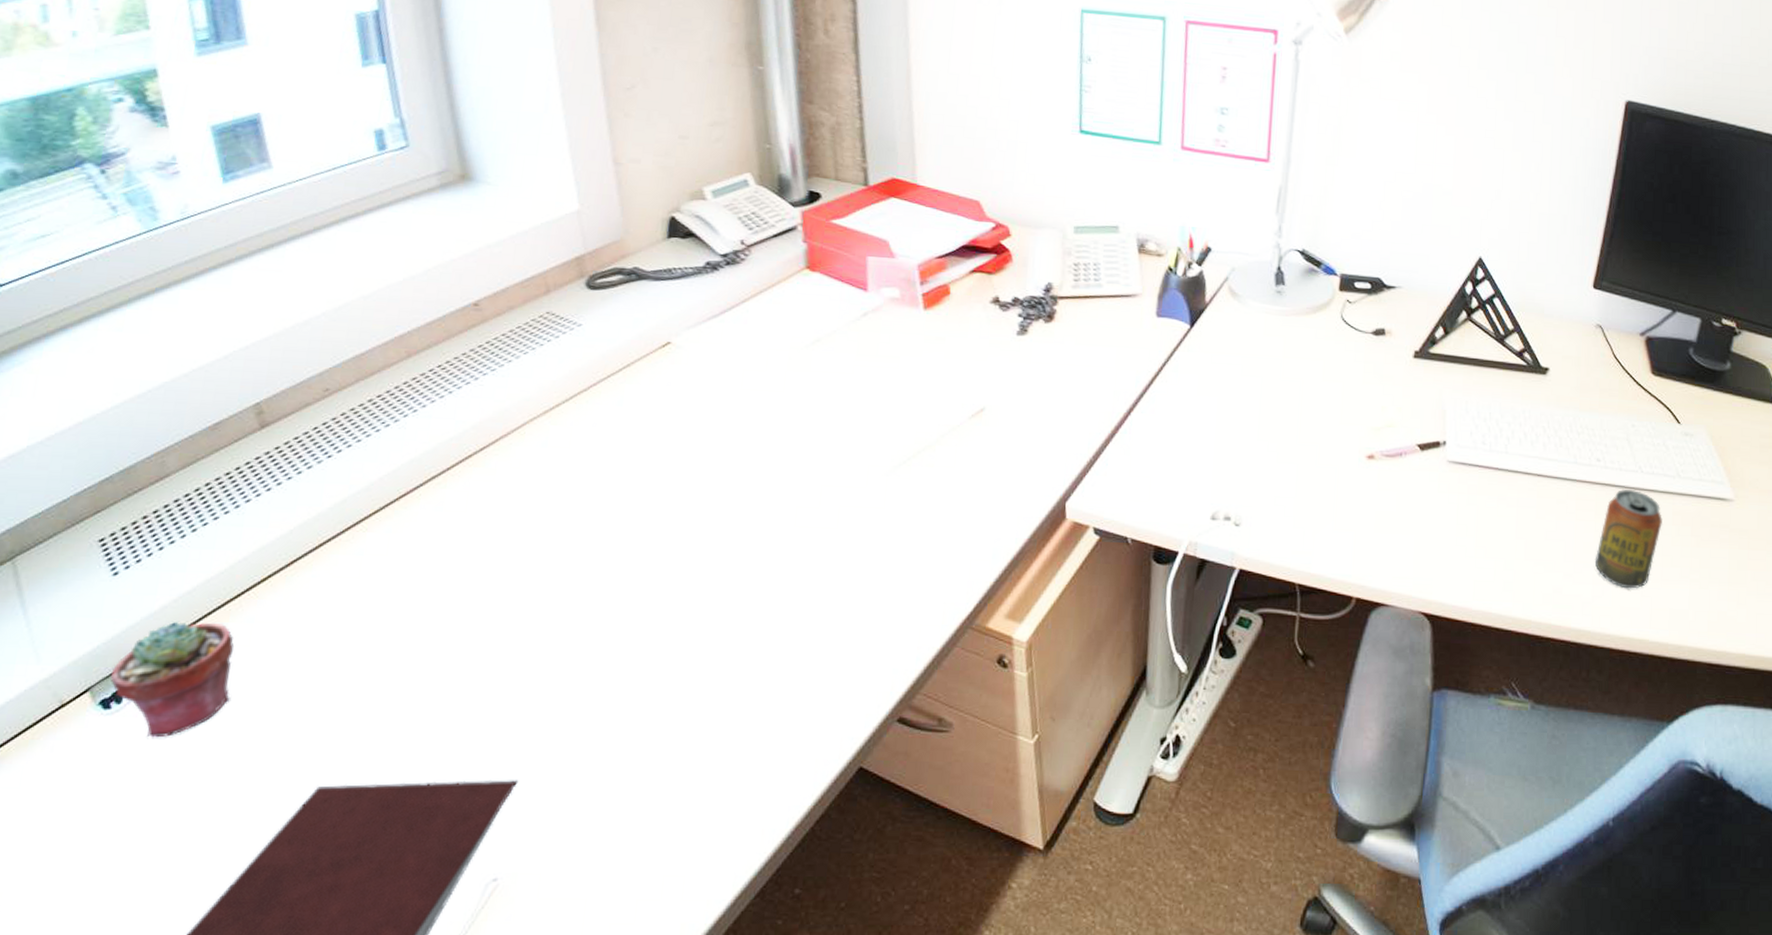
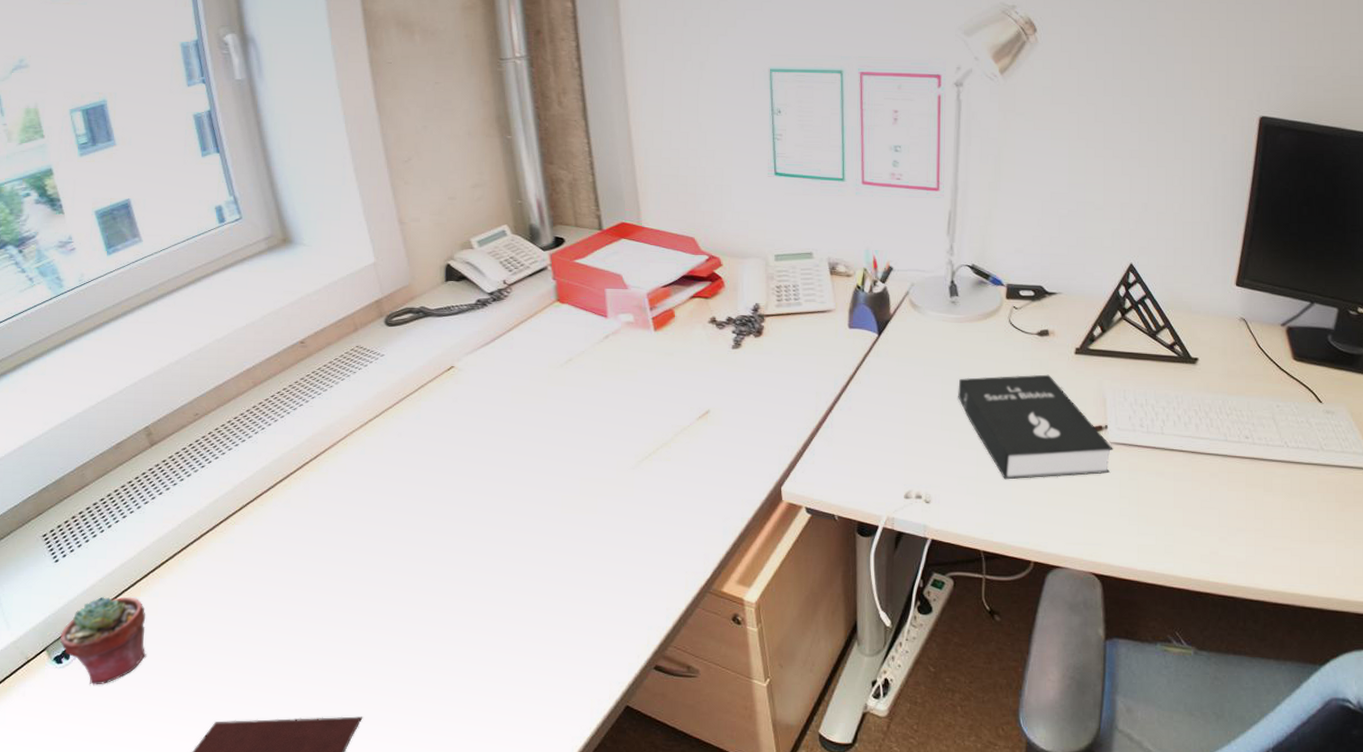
booklet: none [1279,379,1451,501] -> present [958,374,1113,480]
beverage can: present [1594,489,1662,589] -> none [1247,463,1308,550]

